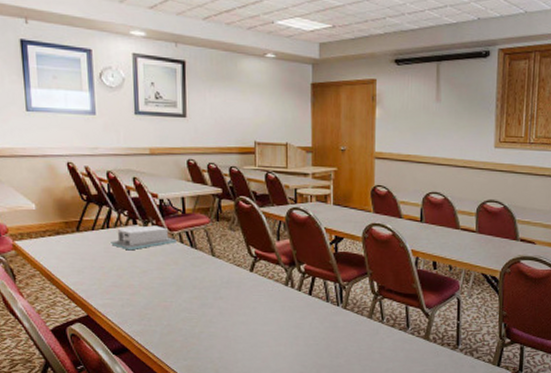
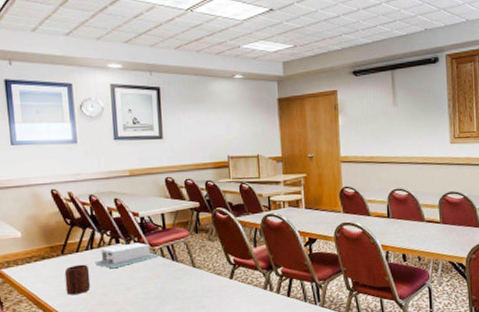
mug: none [79,243,106,274] -> present [64,264,91,295]

